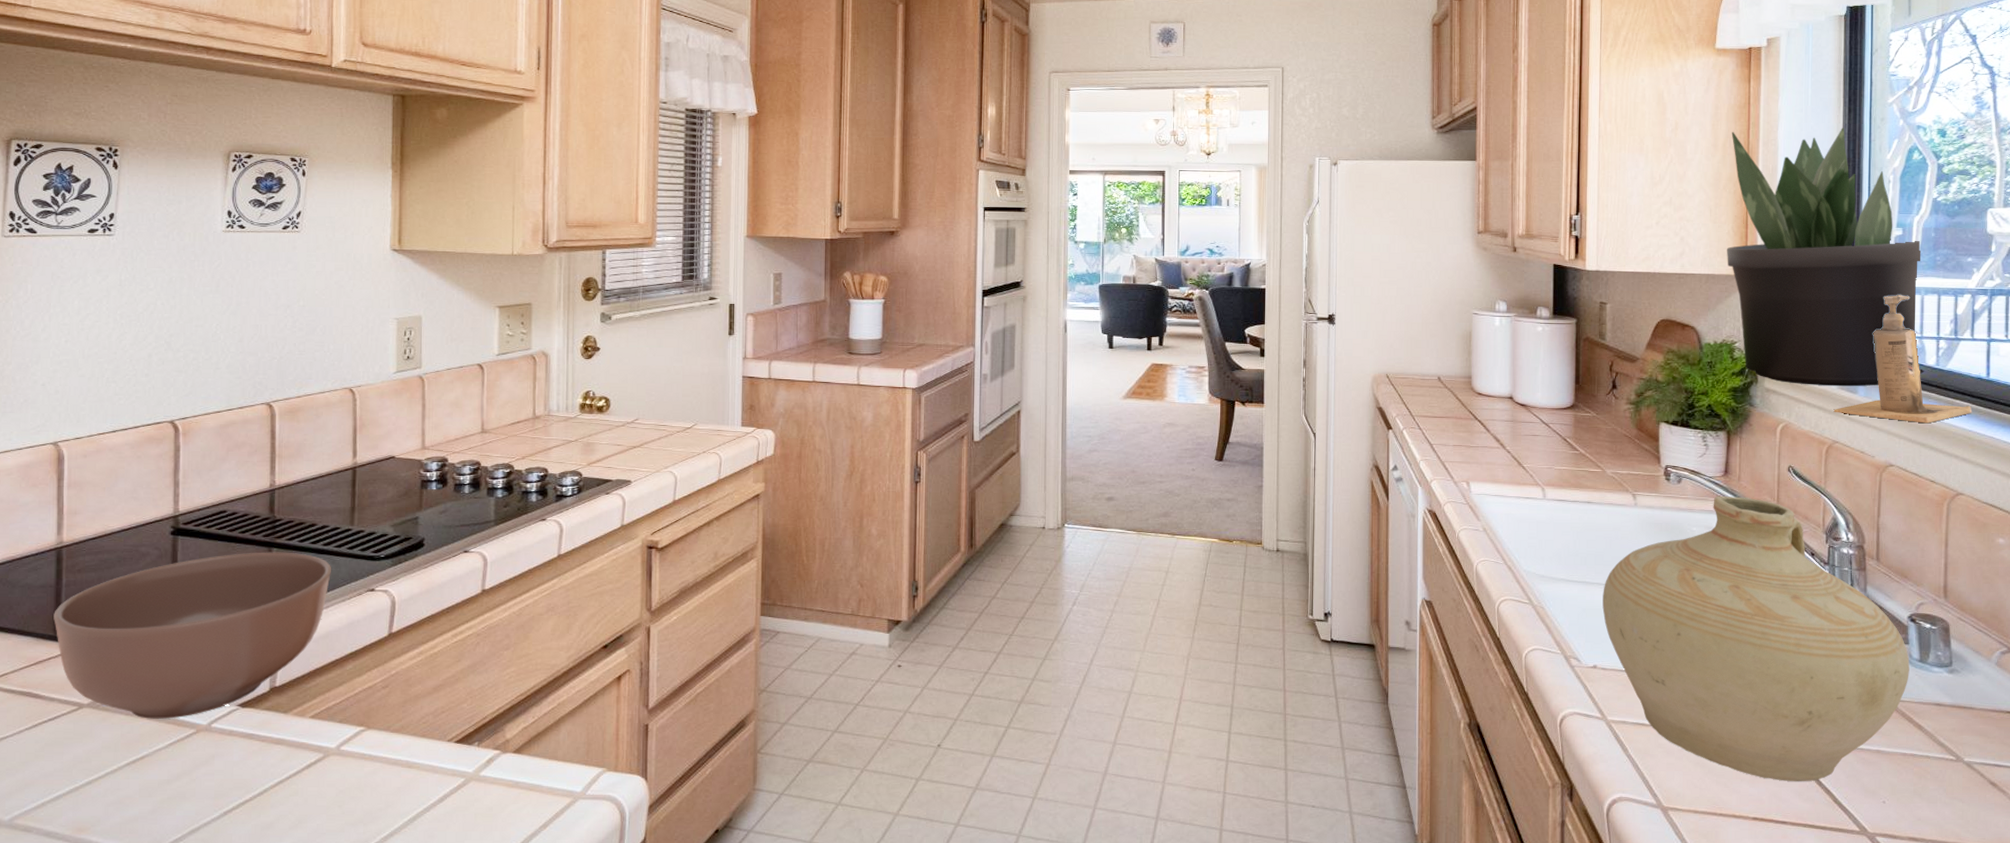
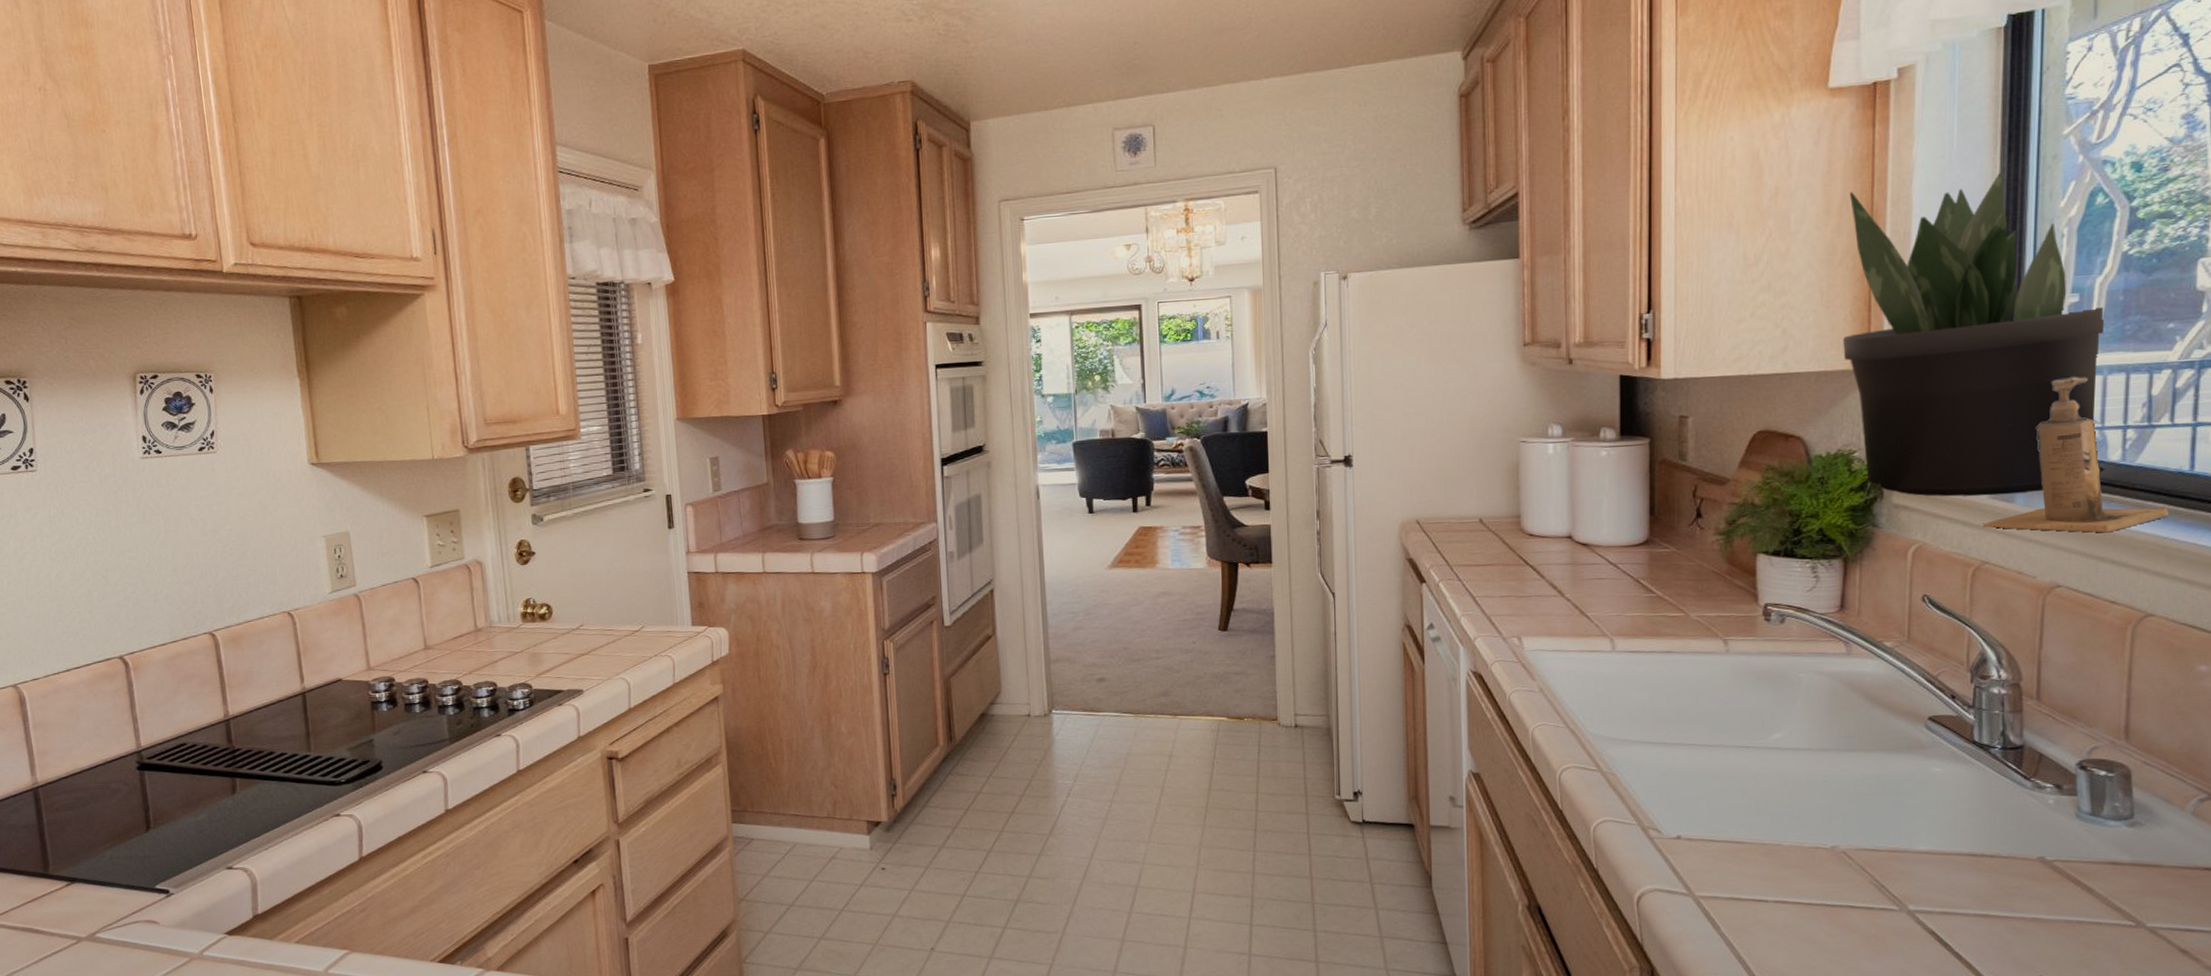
bowl: present [53,552,332,719] -> none [40,781,296,950]
ceramic jug: present [1602,495,1910,782] -> none [1687,634,2078,957]

